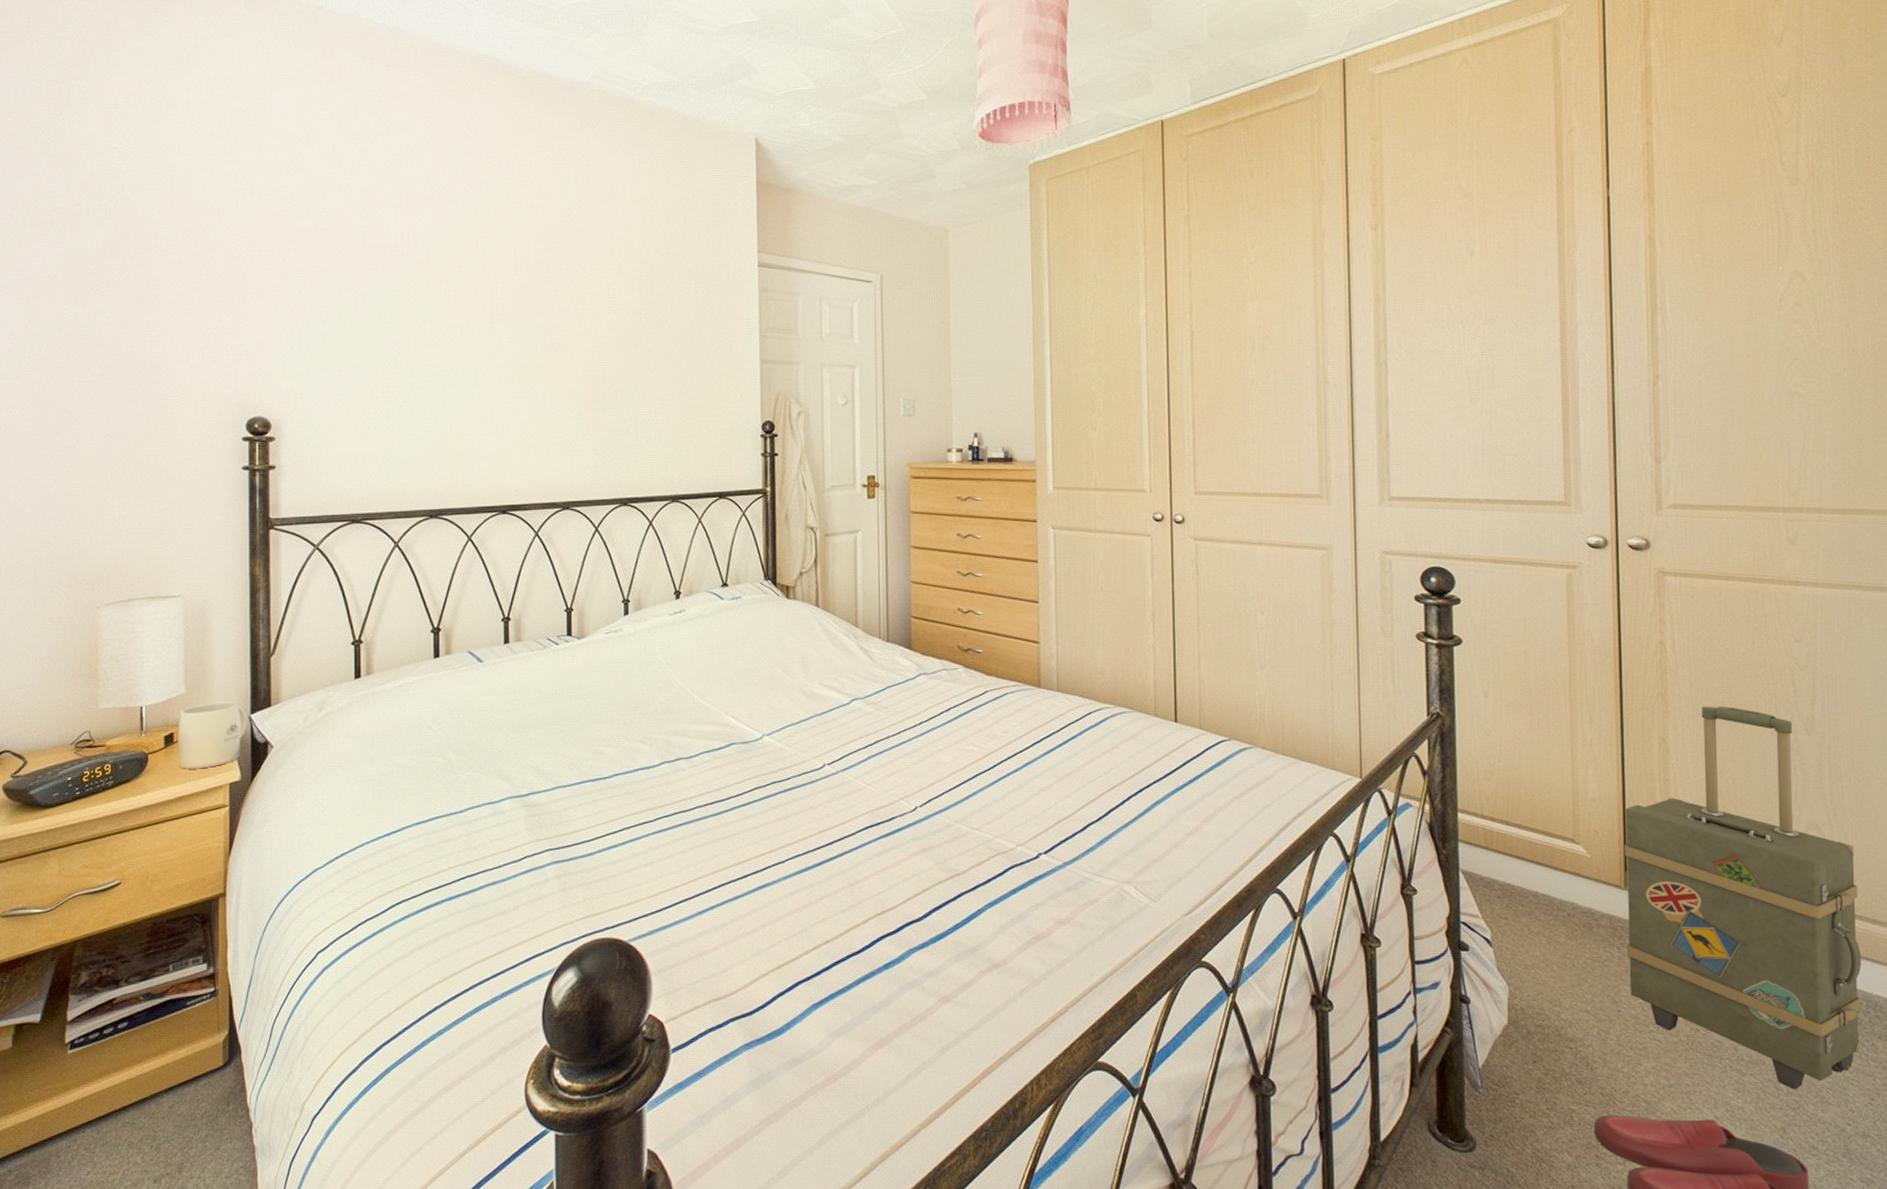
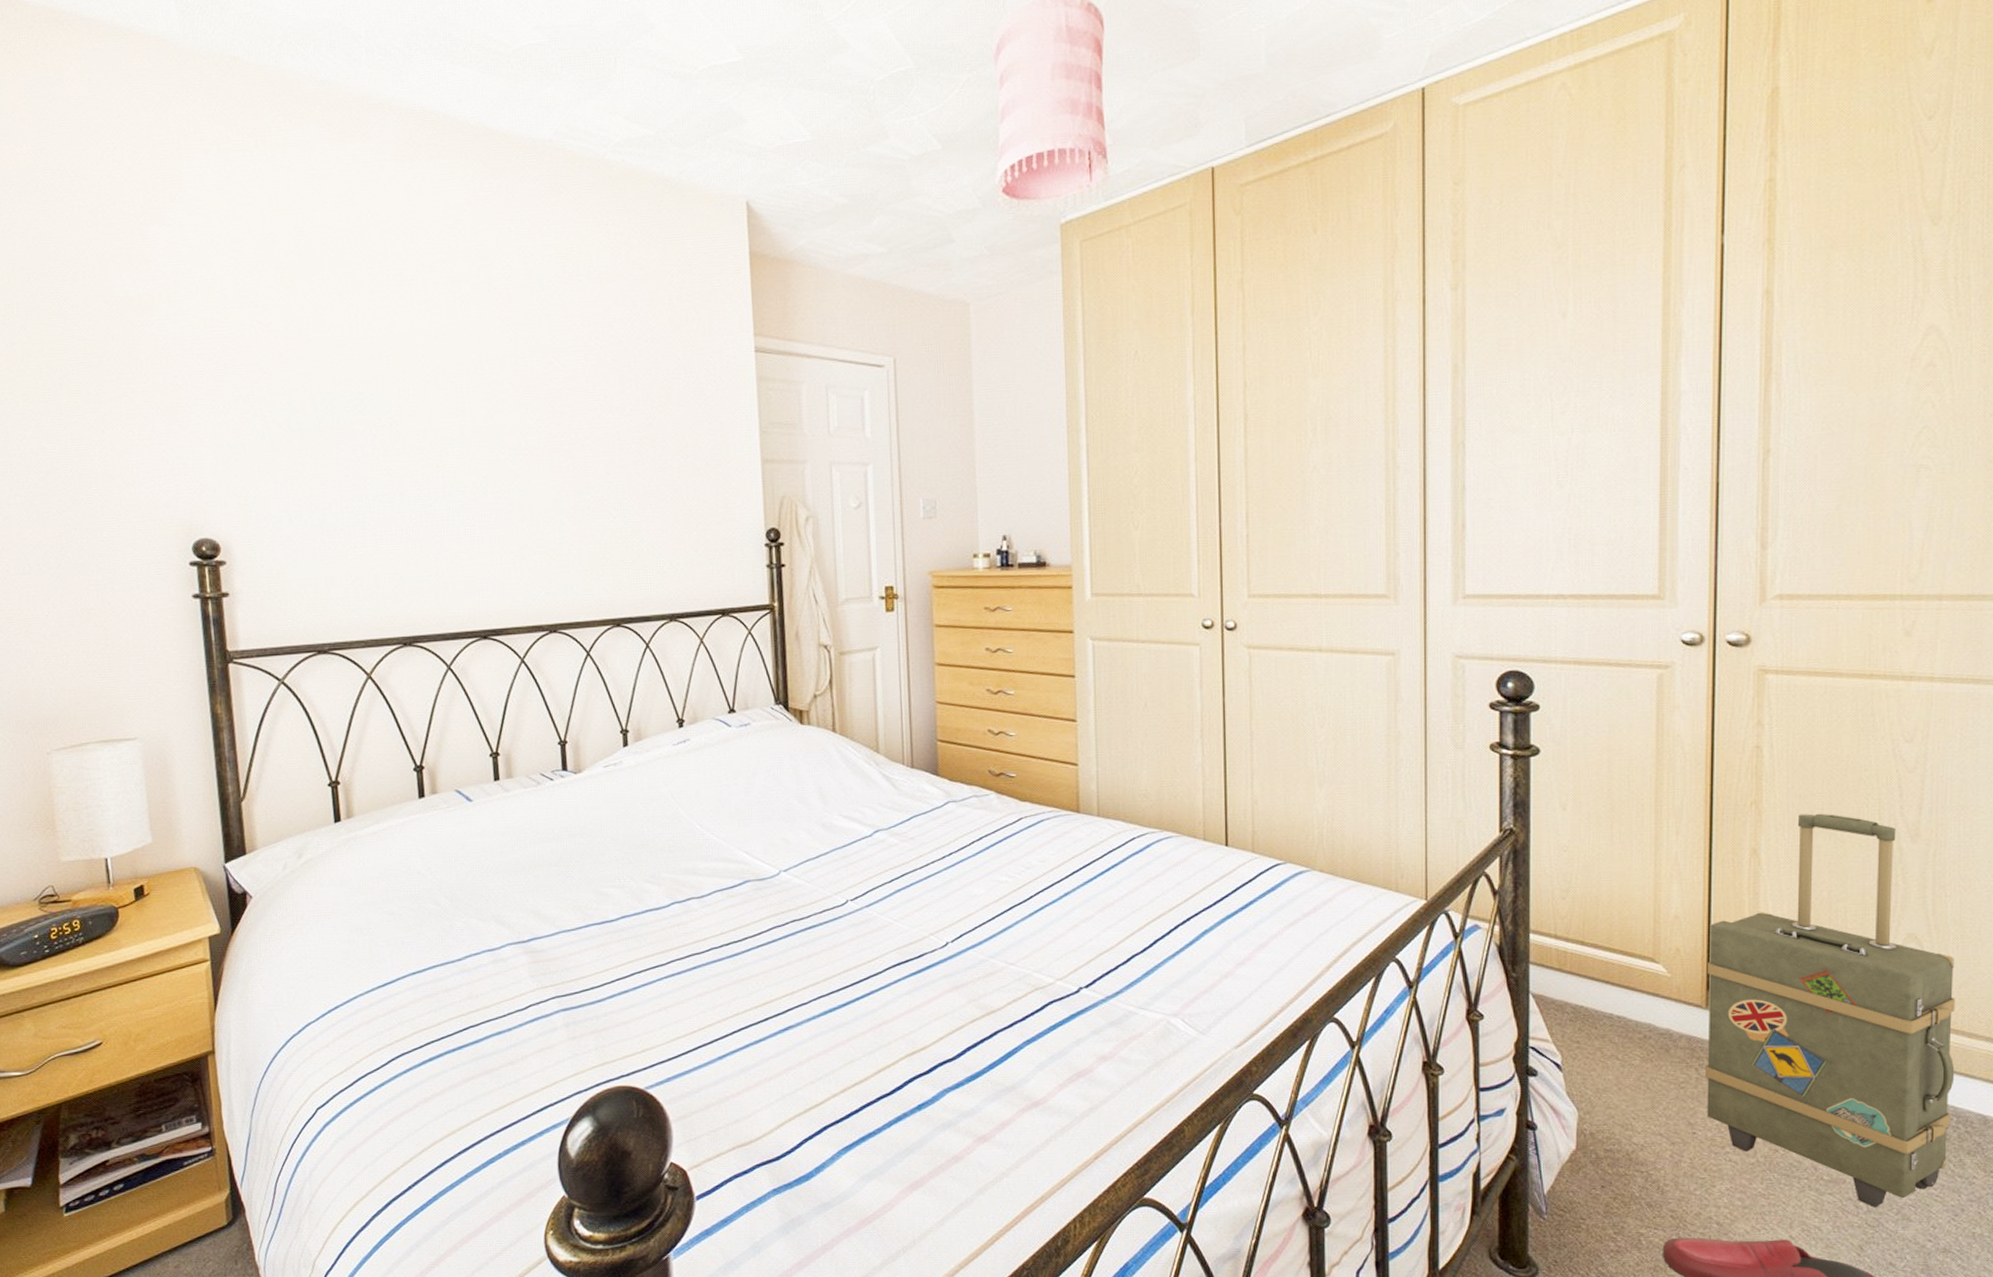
mug: present [177,702,247,769] -> none [147,850,222,923]

